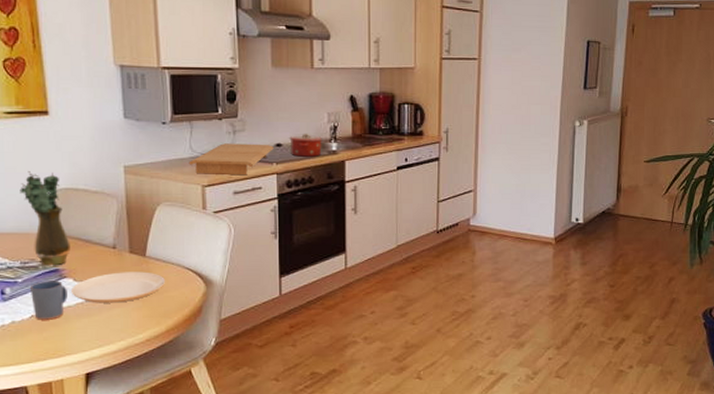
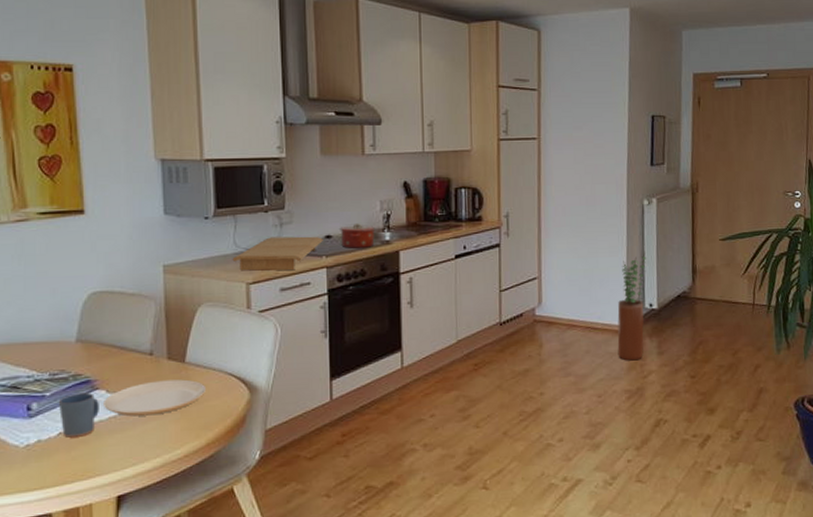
vase: present [20,171,71,266] -> none [51,274,104,377]
vase: none [544,169,576,270] -> present [617,251,647,361]

